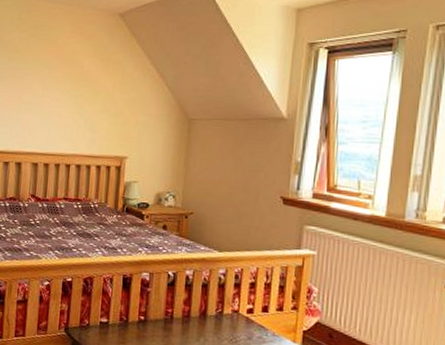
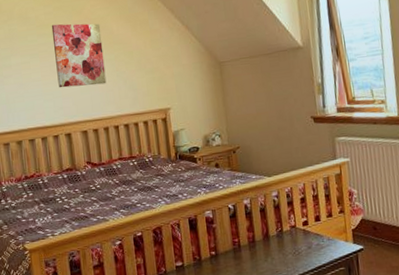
wall art: none [18,50,72,120] -> present [51,23,107,88]

